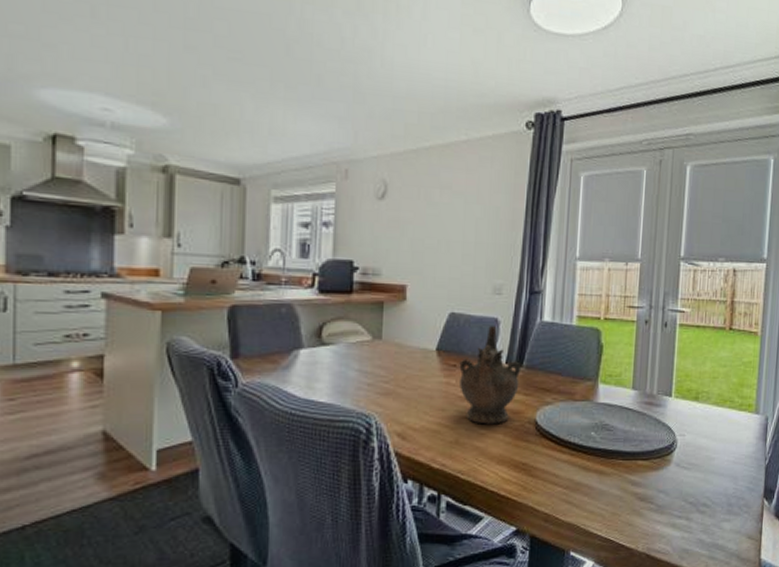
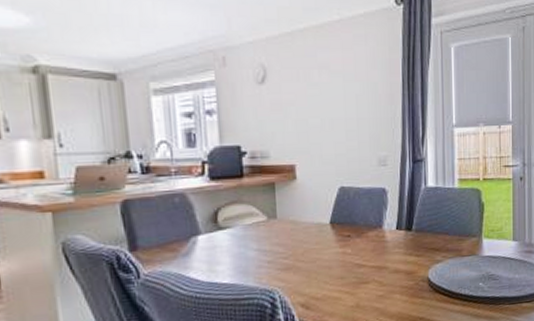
ceremonial vessel: present [459,326,522,424] -> none [353,196,411,287]

